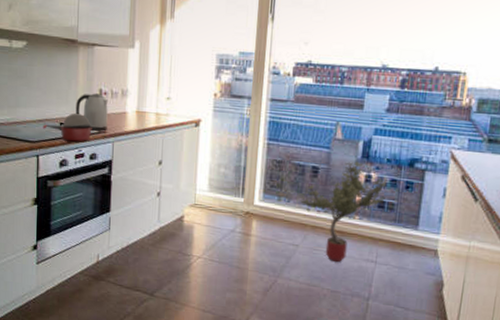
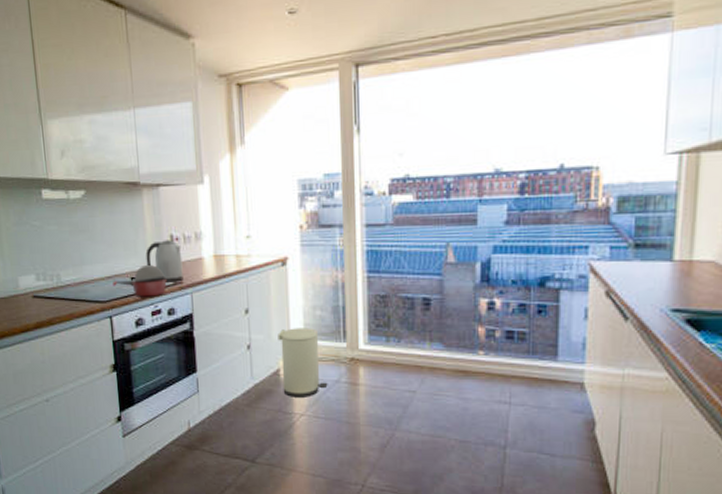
pedal bin: none [185,181,224,243] -> present [278,328,328,397]
potted tree: present [299,161,387,262] -> none [411,287,514,406]

